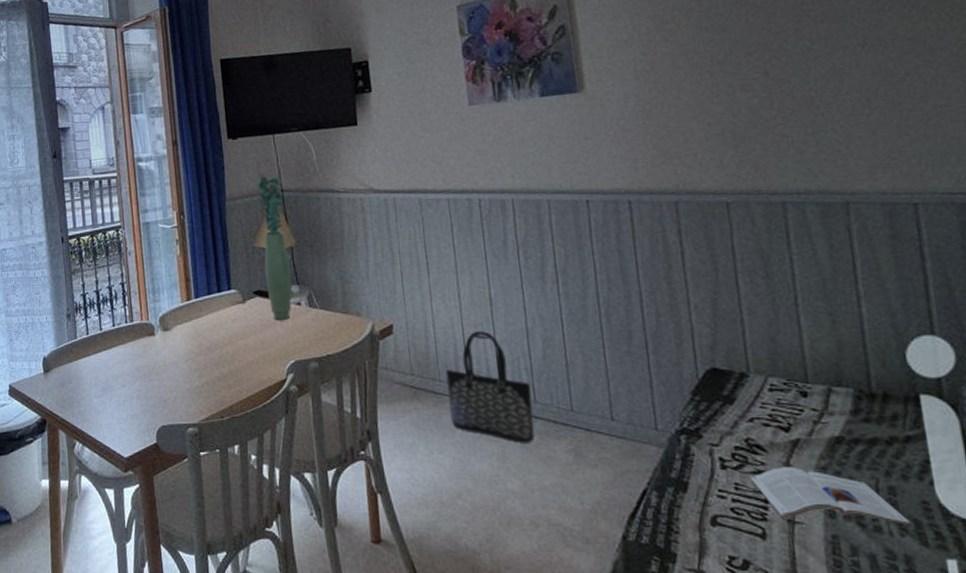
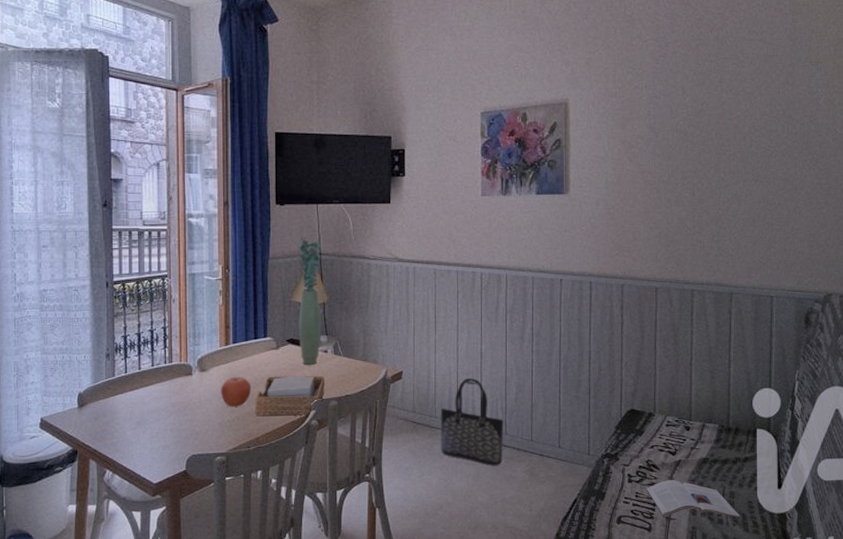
fruit: none [186,336,220,371] -> present [221,377,252,407]
napkin holder: none [224,332,302,381] -> present [254,375,325,416]

